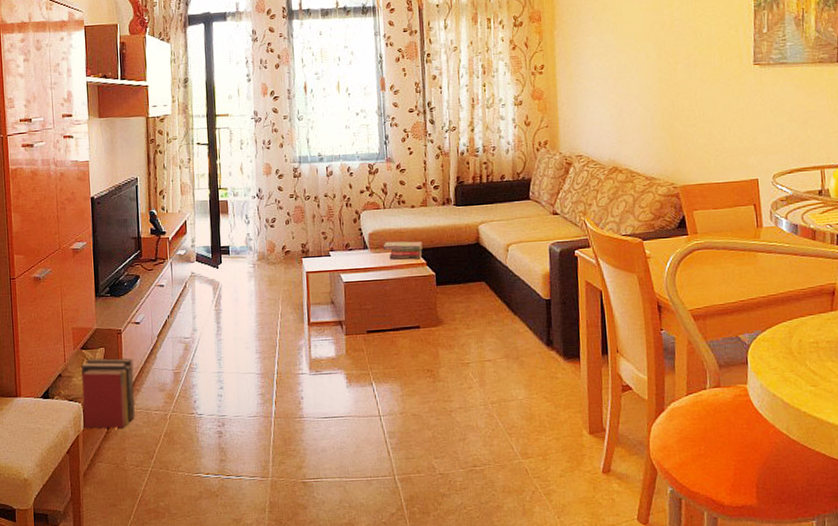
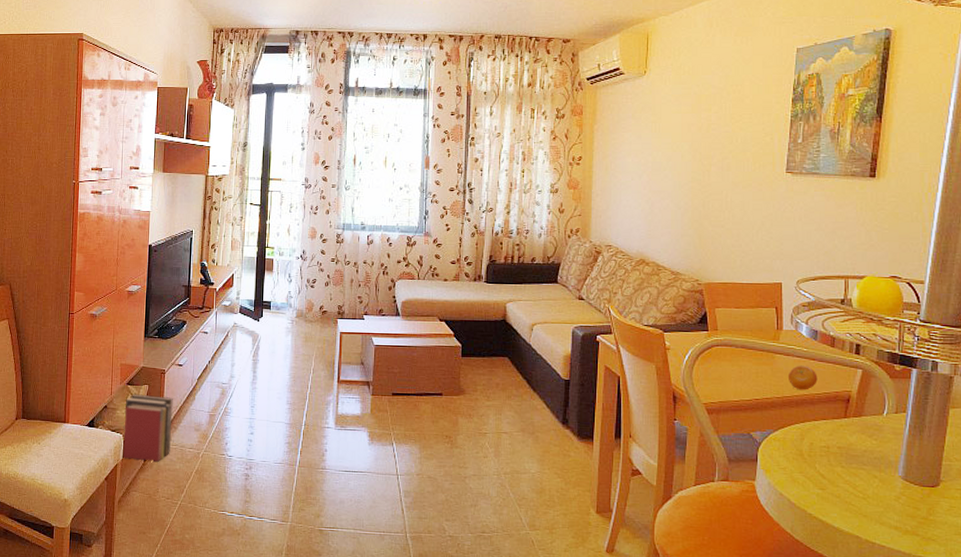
books: present [382,241,423,260] -> none [414,311,451,330]
fruit: none [772,261,802,287] -> present [789,365,818,391]

